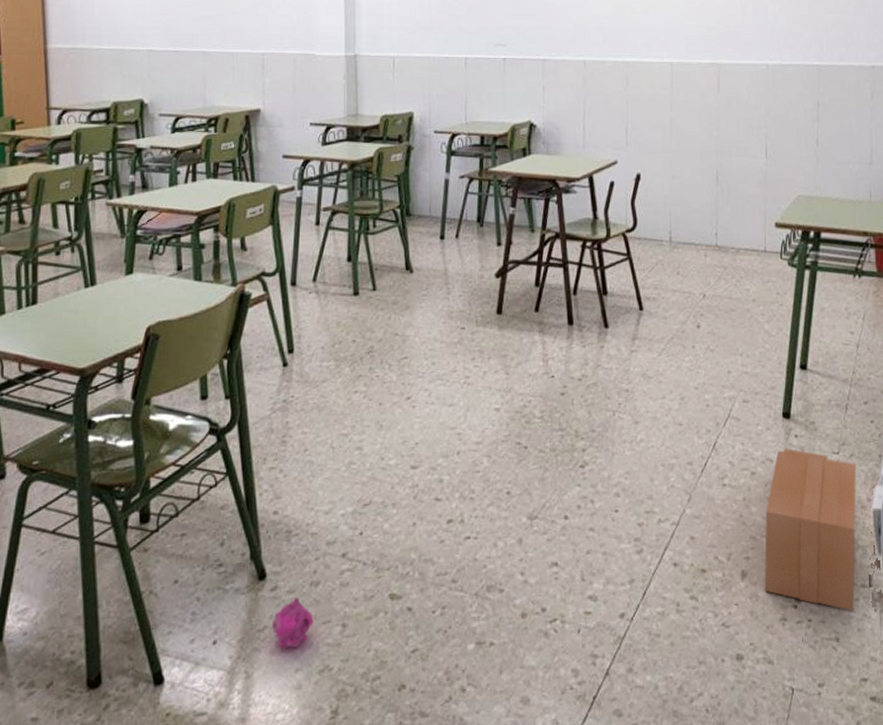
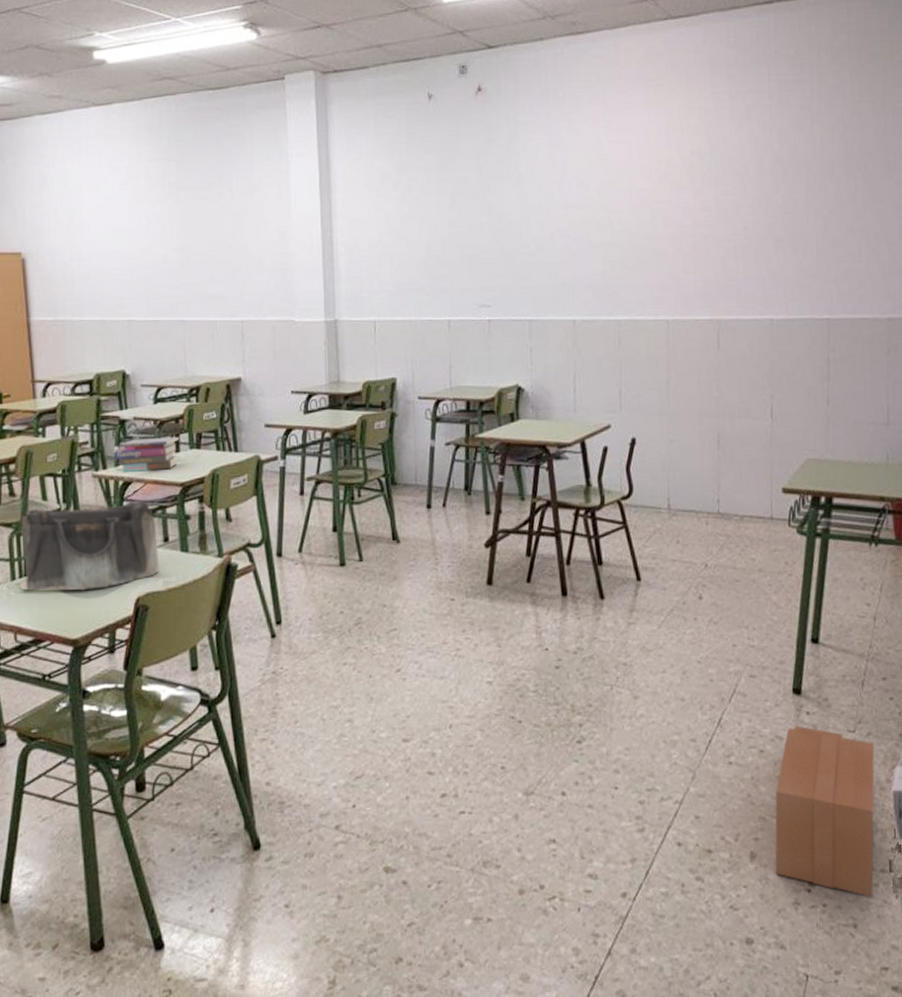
saddlebag: none [26,230,172,319] -> present [20,502,160,591]
books: none [129,166,197,202] -> present [114,436,180,473]
crumpled paper: present [271,597,314,652] -> none [267,868,309,922]

